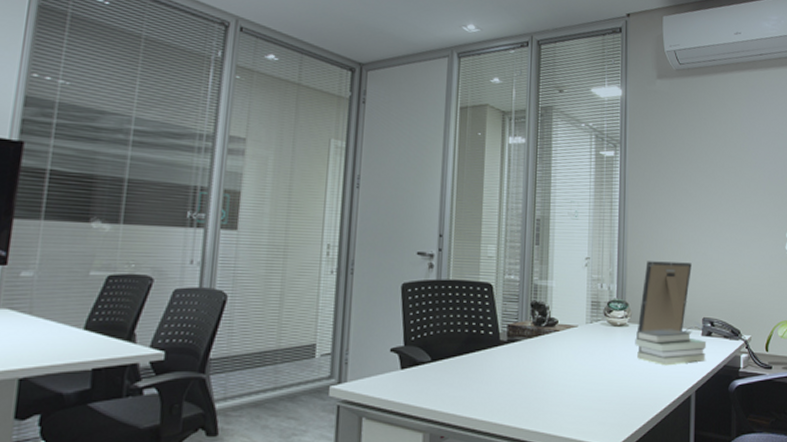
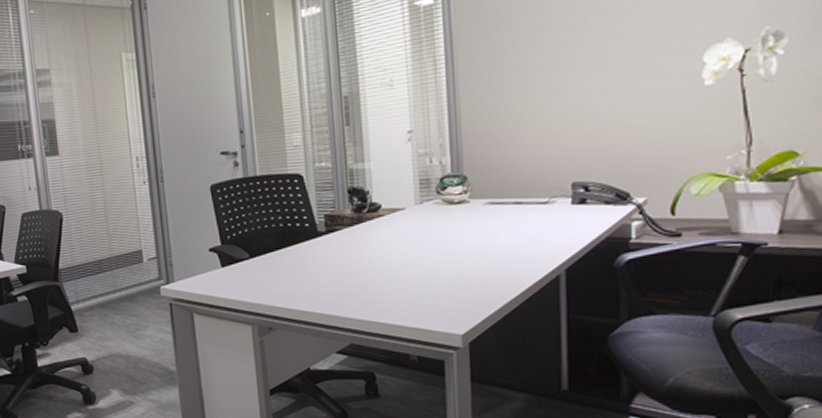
books: present [635,329,707,366] -> none [479,200,580,244]
picture frame: present [638,261,692,333] -> none [481,117,553,209]

